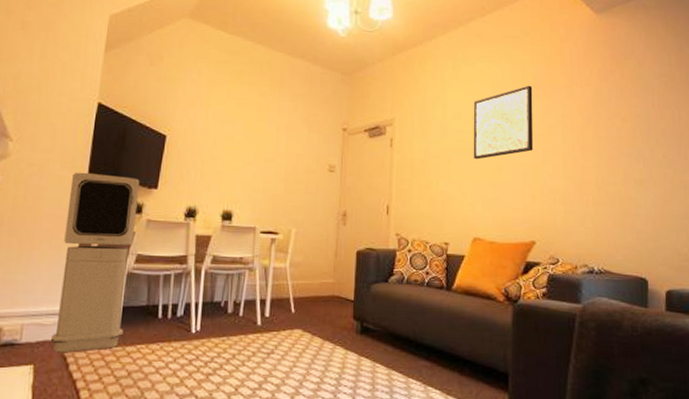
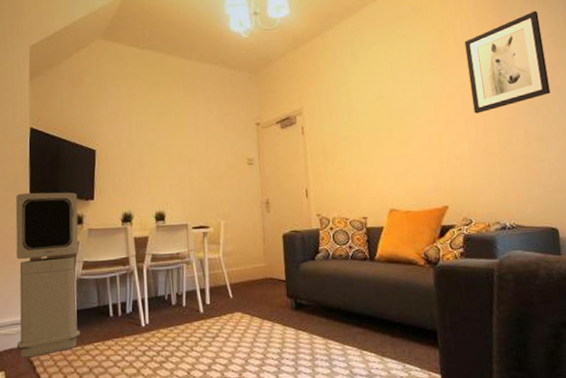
wall art: present [473,85,534,160] -> none [375,60,437,137]
wall art: none [572,48,655,148] -> present [464,10,551,114]

